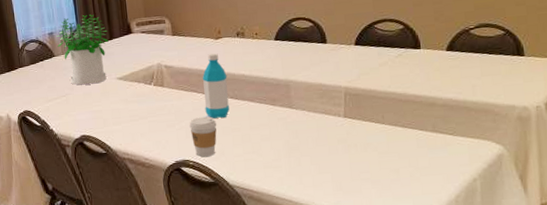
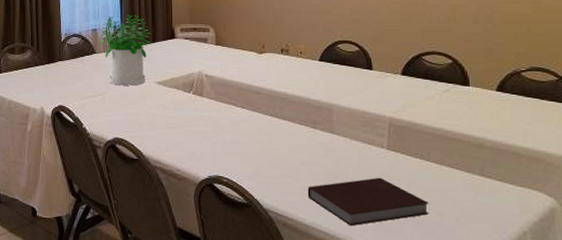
coffee cup: present [189,116,217,157] -> none [226,132,254,175]
water bottle: present [202,53,230,119] -> none [242,68,269,135]
notebook: none [270,144,386,192] -> present [307,177,430,227]

